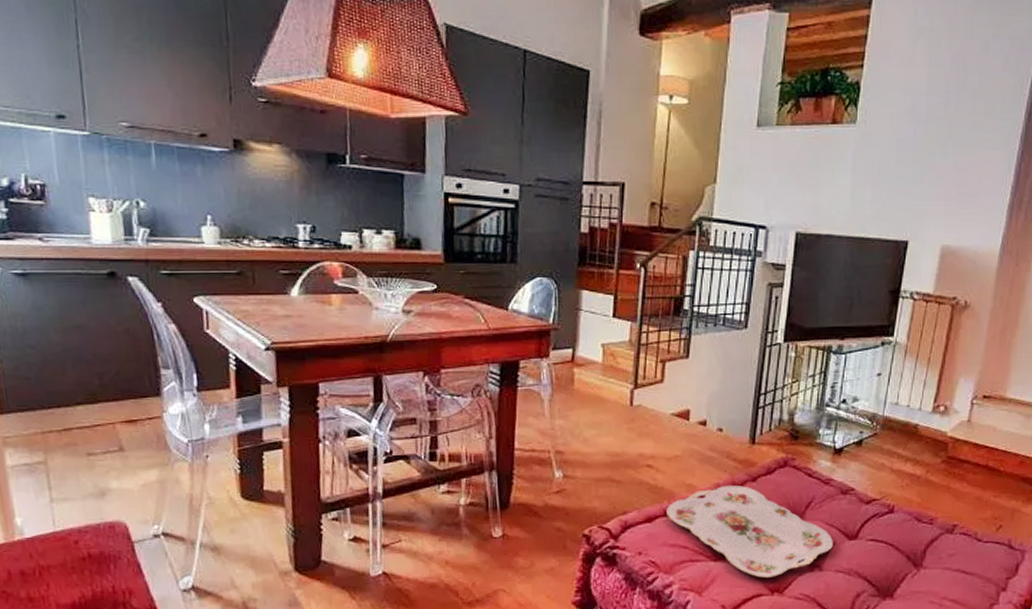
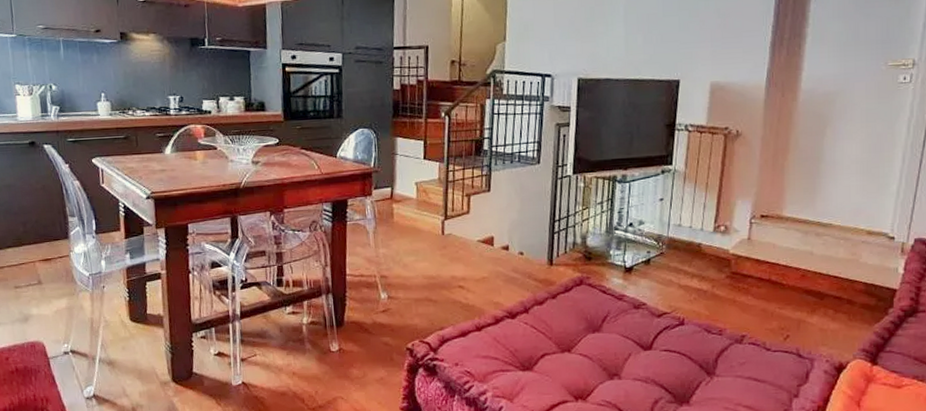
serving tray: present [666,486,833,578] -> none [478,302,629,386]

